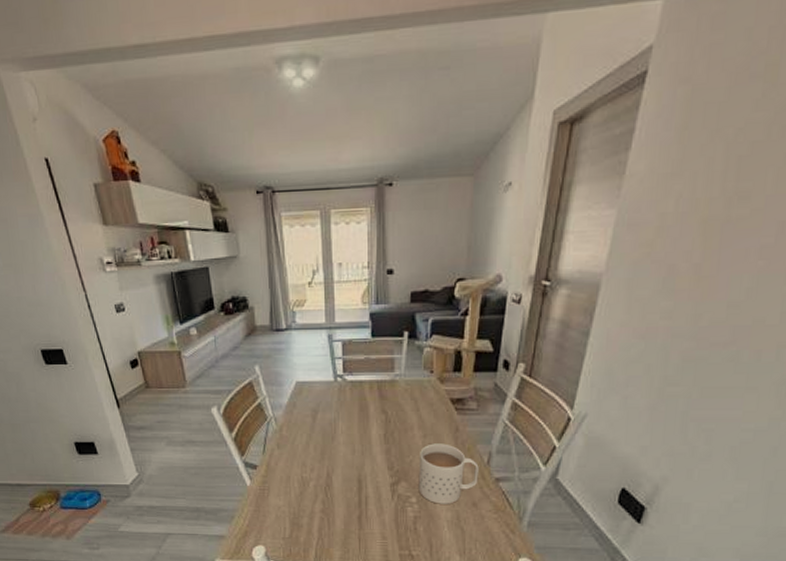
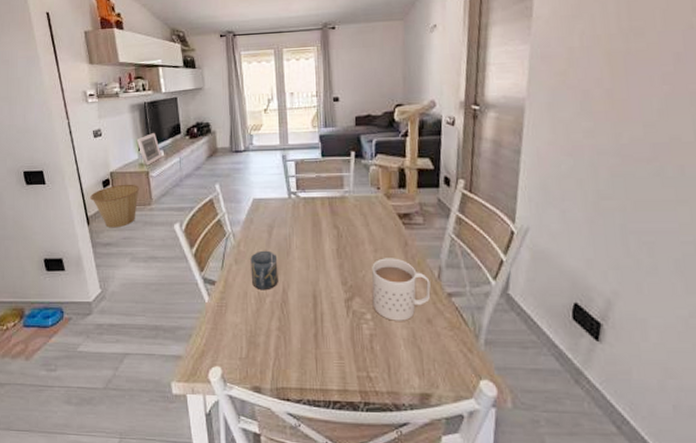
basket: none [118,364,172,411] -> present [90,184,140,228]
picture frame: none [164,307,194,345] -> present [136,132,161,166]
cup: none [293,435,322,475] -> present [250,250,278,291]

